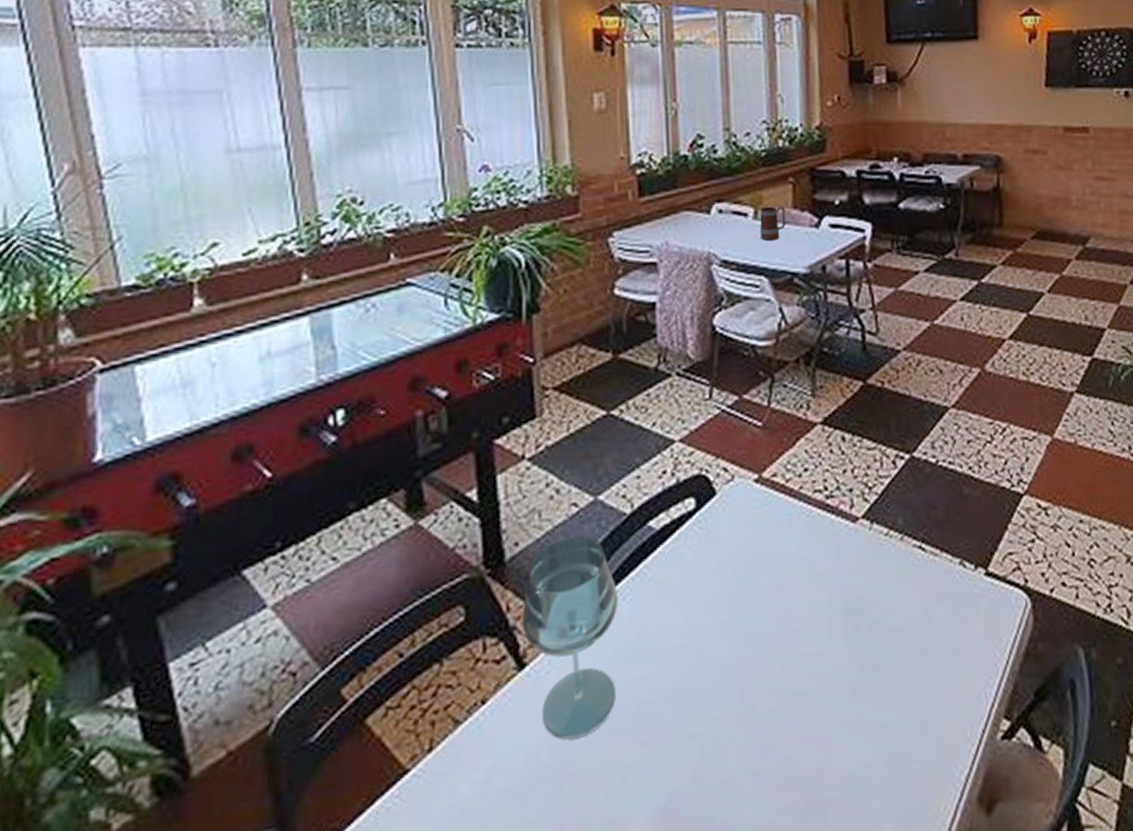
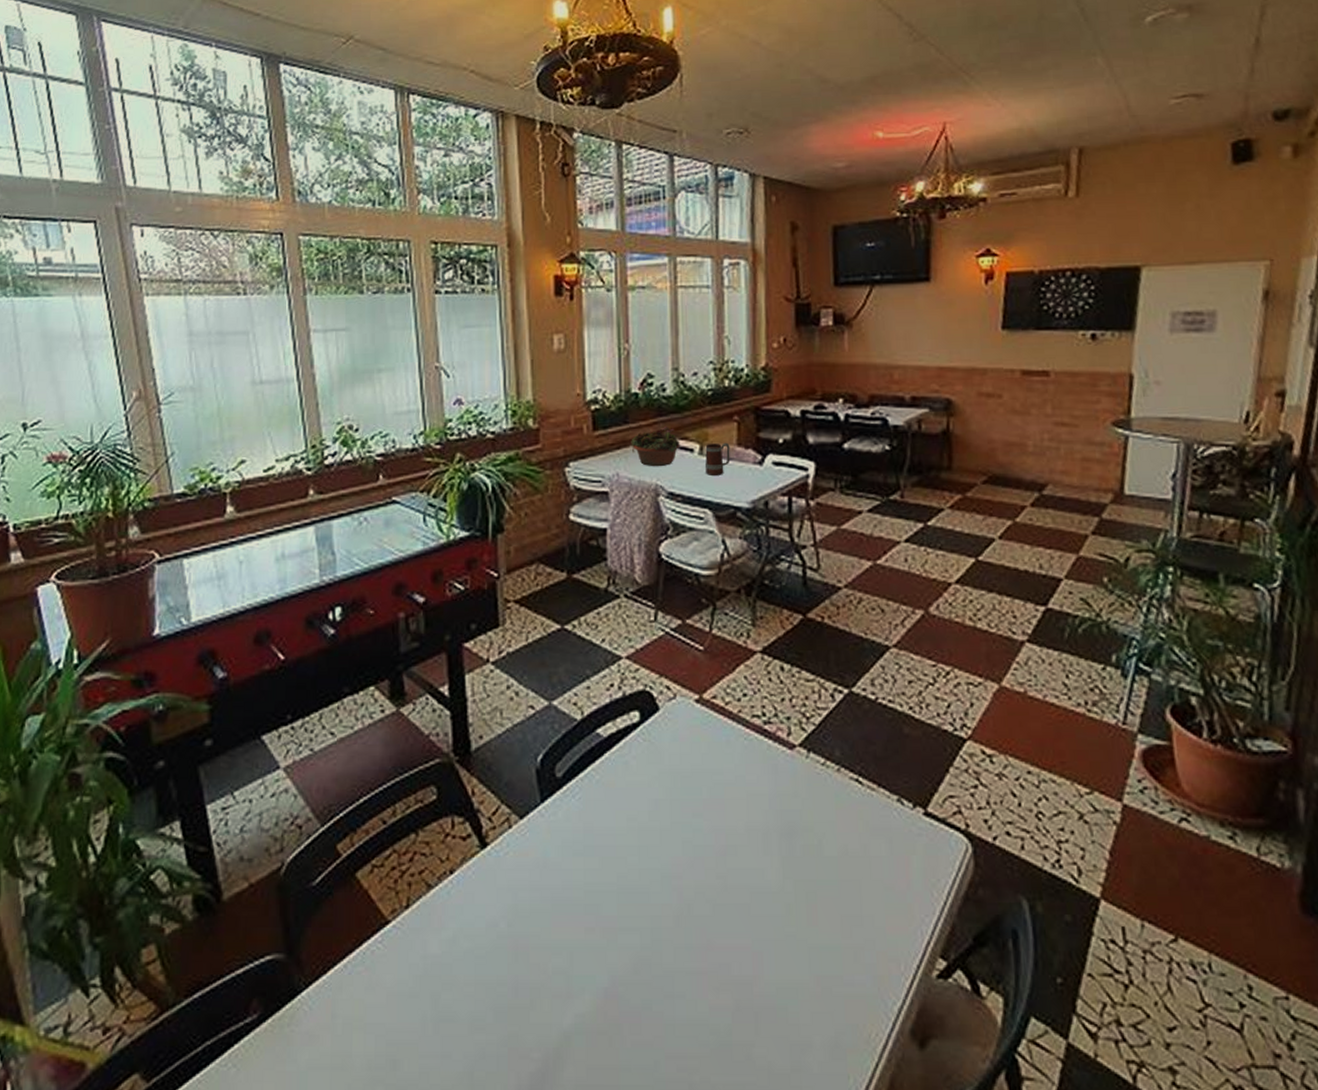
wine glass: present [522,536,619,740] -> none [485,736,569,916]
succulent planter: none [680,190,734,234] -> present [631,427,680,467]

